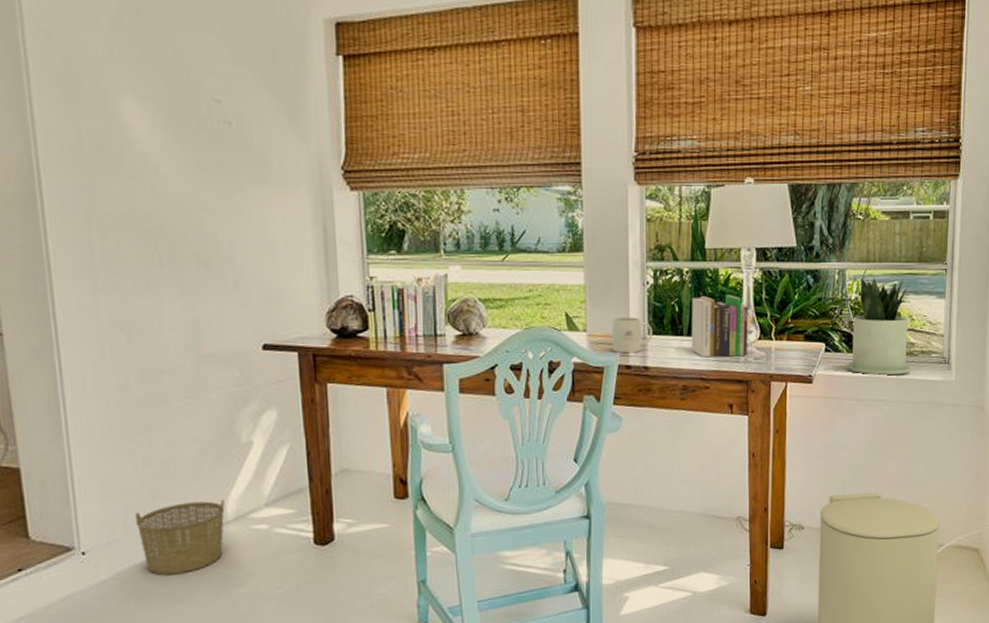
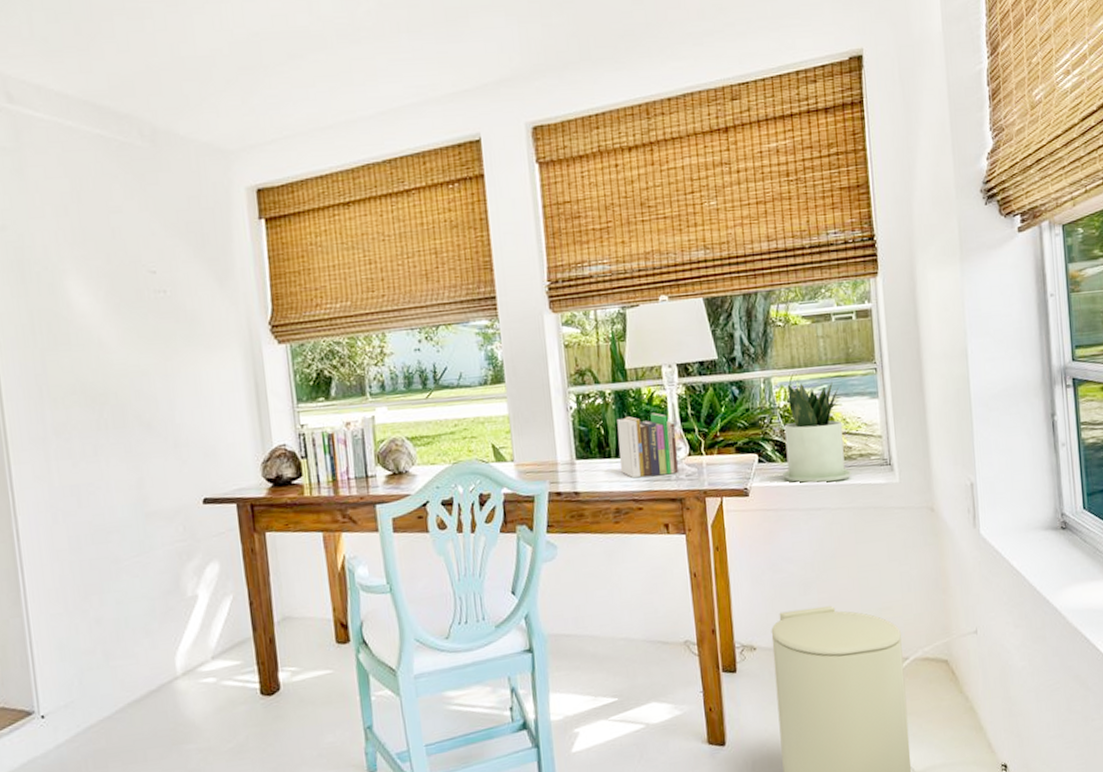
basket: present [134,500,225,576] -> none [89,655,174,735]
mug: present [612,317,653,354] -> none [539,443,581,481]

